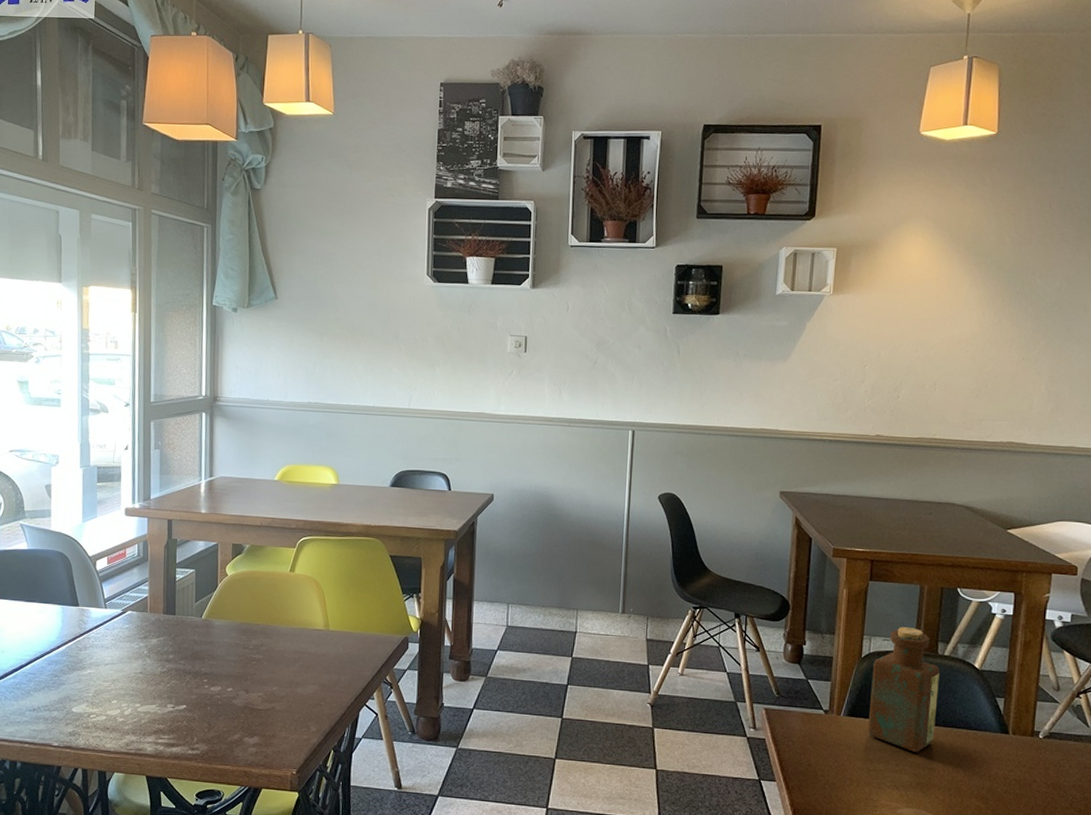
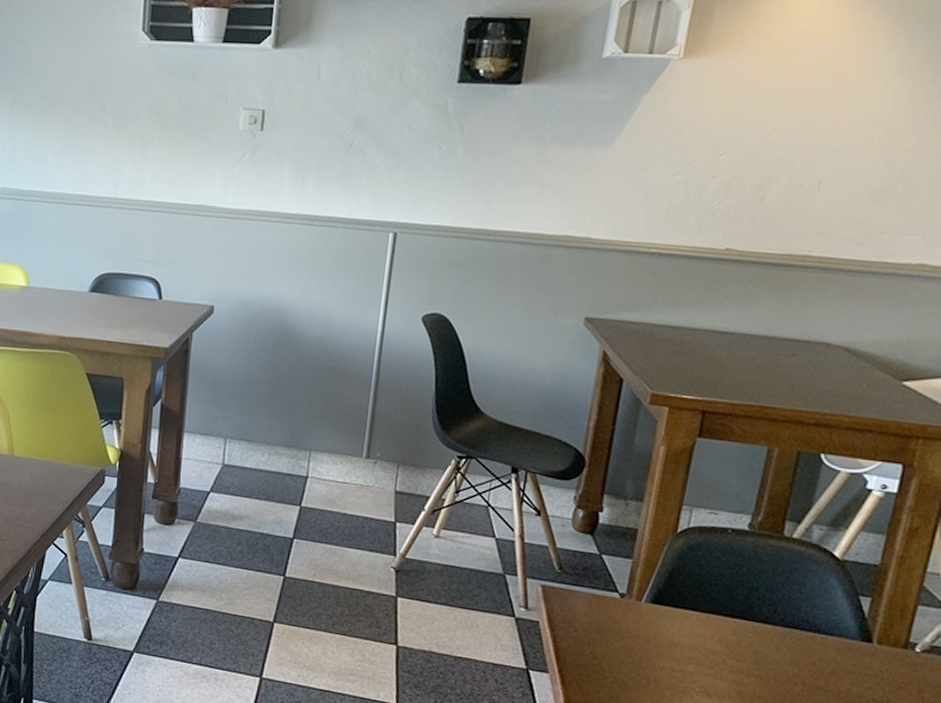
bottle: present [867,626,940,752] -> none [675,498,784,655]

